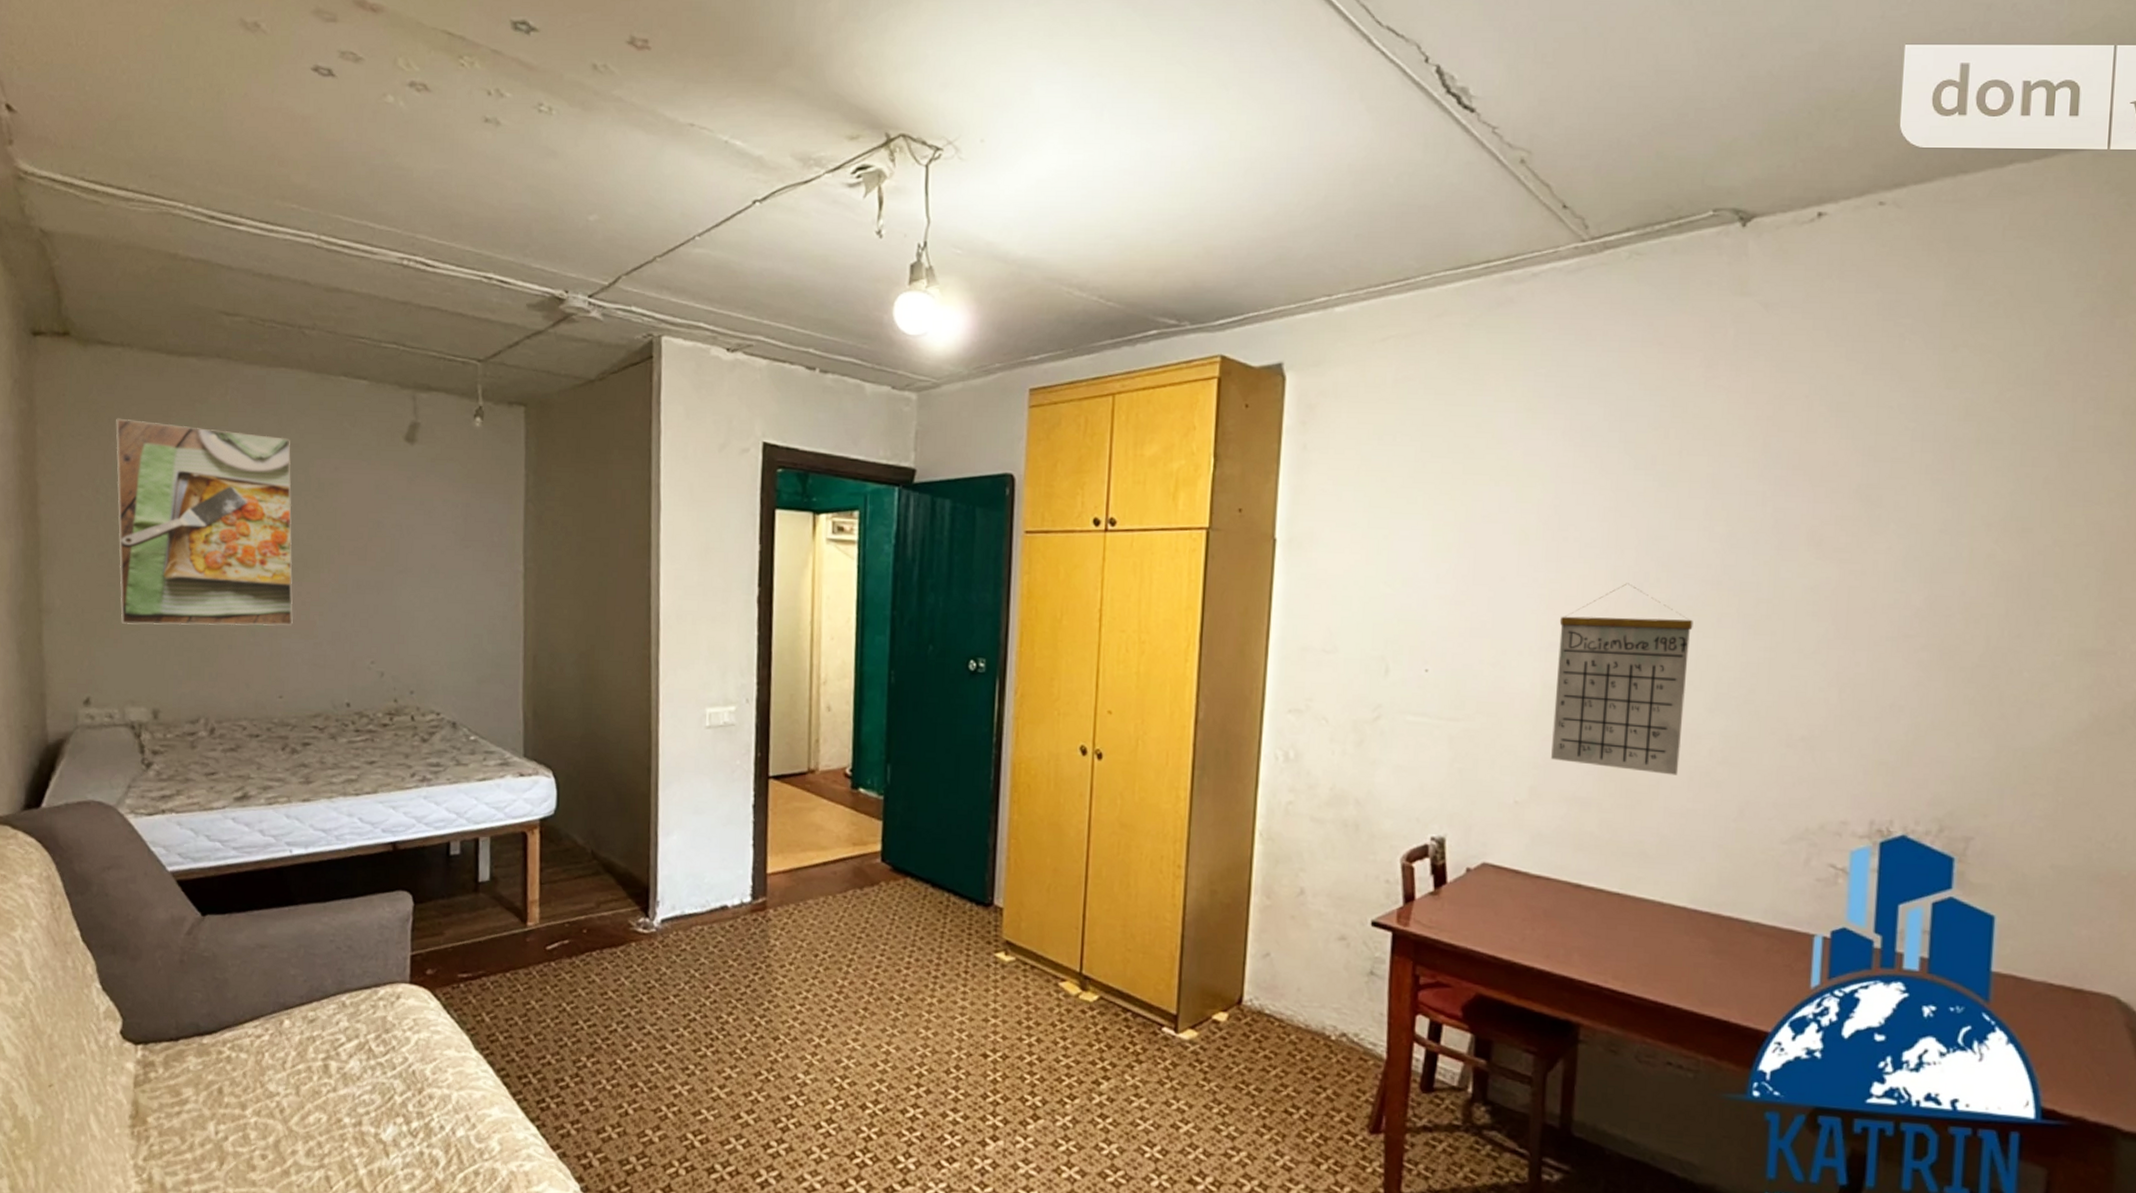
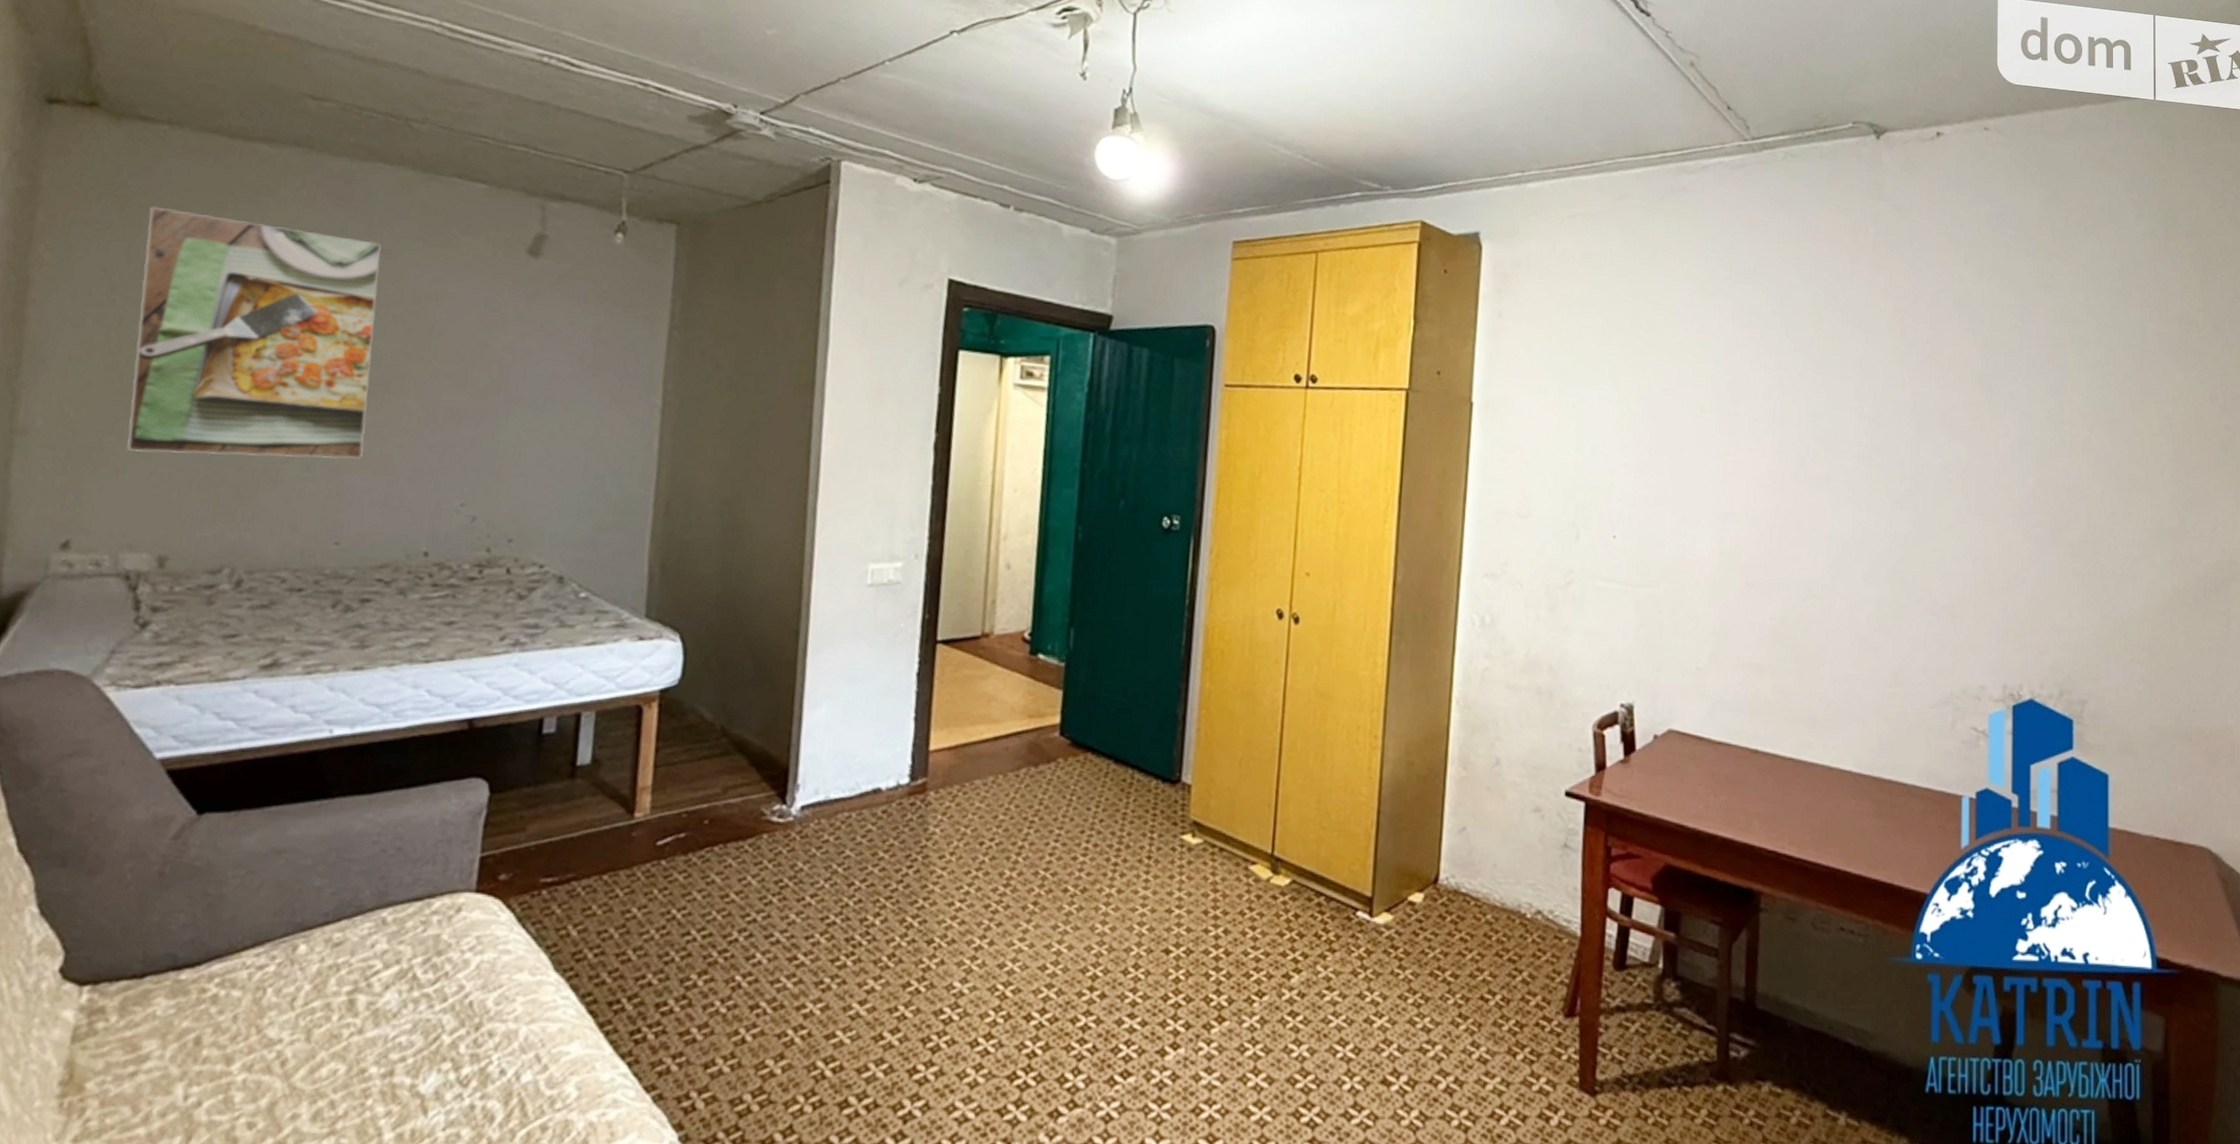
calendar: present [1551,583,1693,775] -> none [1729,457,1849,642]

